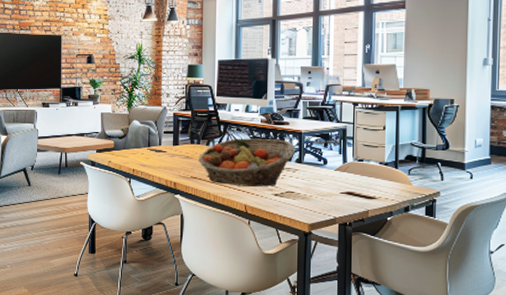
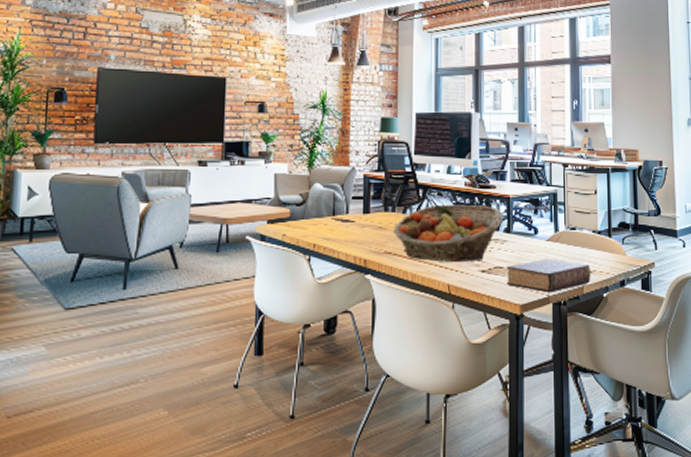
book: none [297,185,377,215] -> present [507,258,591,293]

